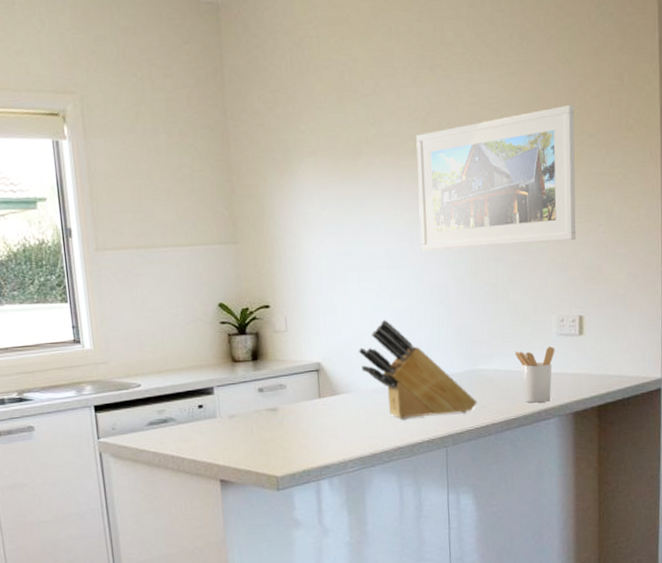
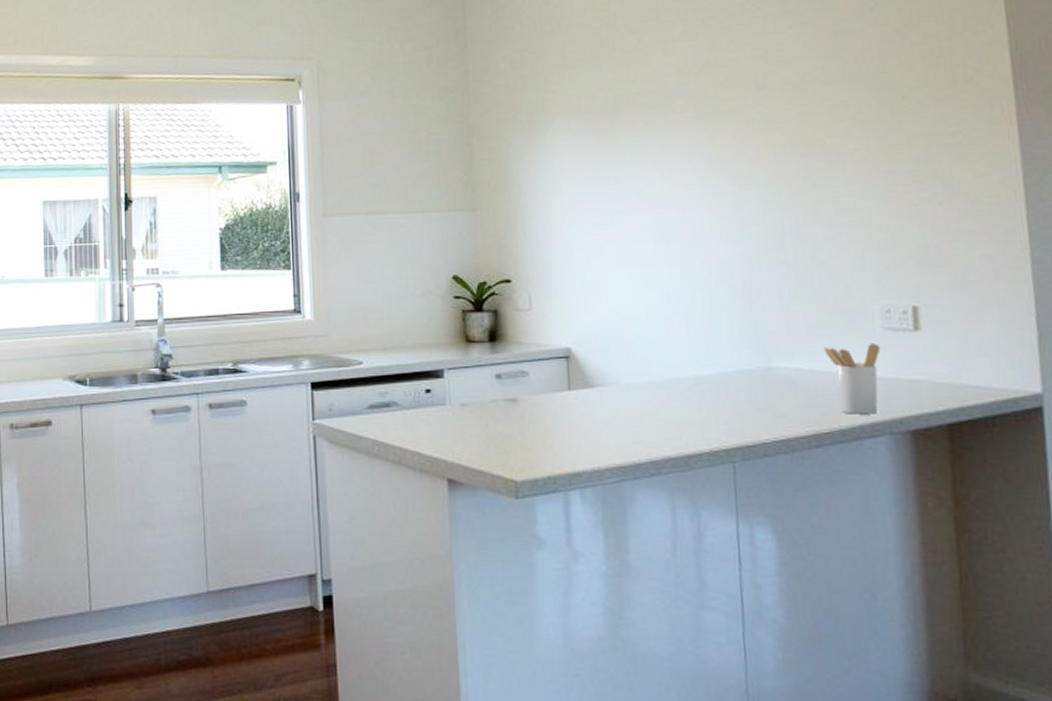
knife block: present [359,320,477,420] -> none [618,302,774,424]
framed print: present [416,104,576,252] -> none [686,54,902,223]

